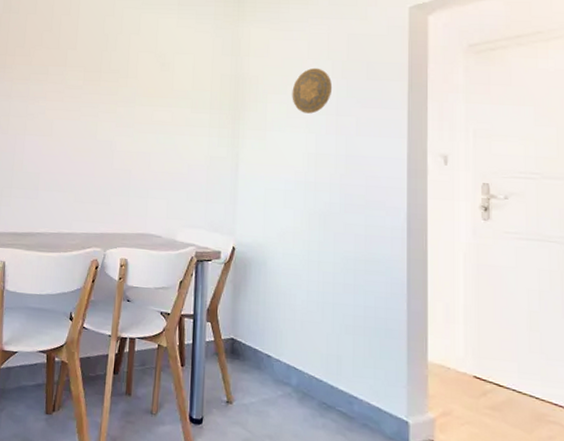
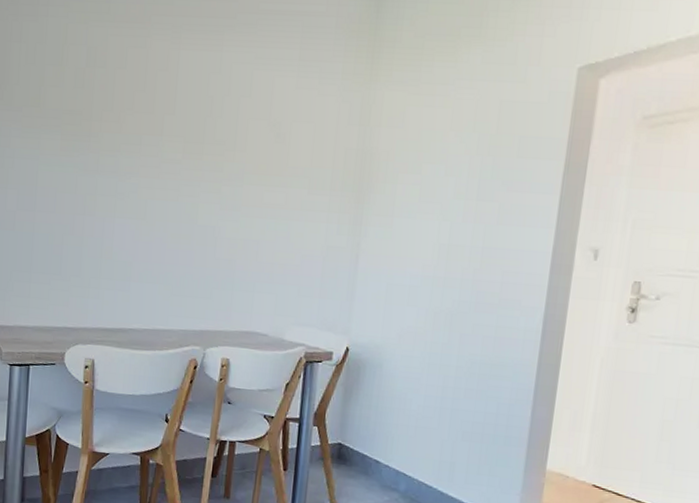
decorative plate: present [292,67,333,114] -> none [426,142,476,198]

